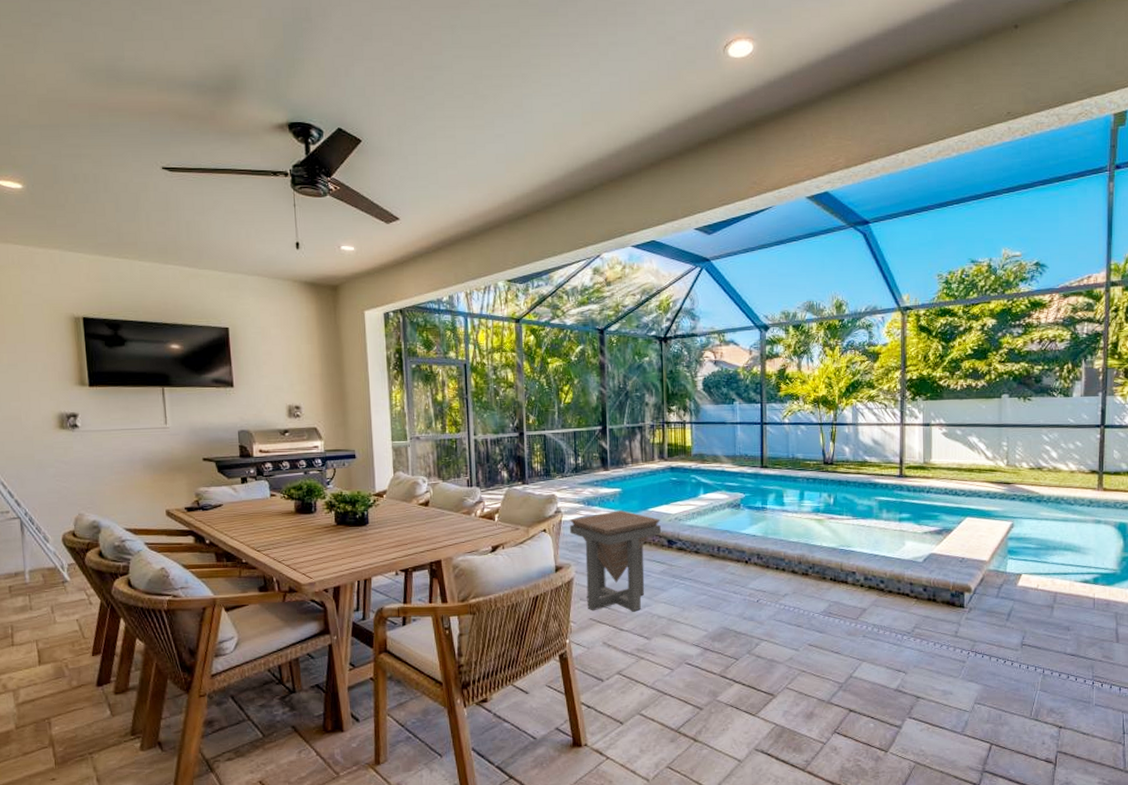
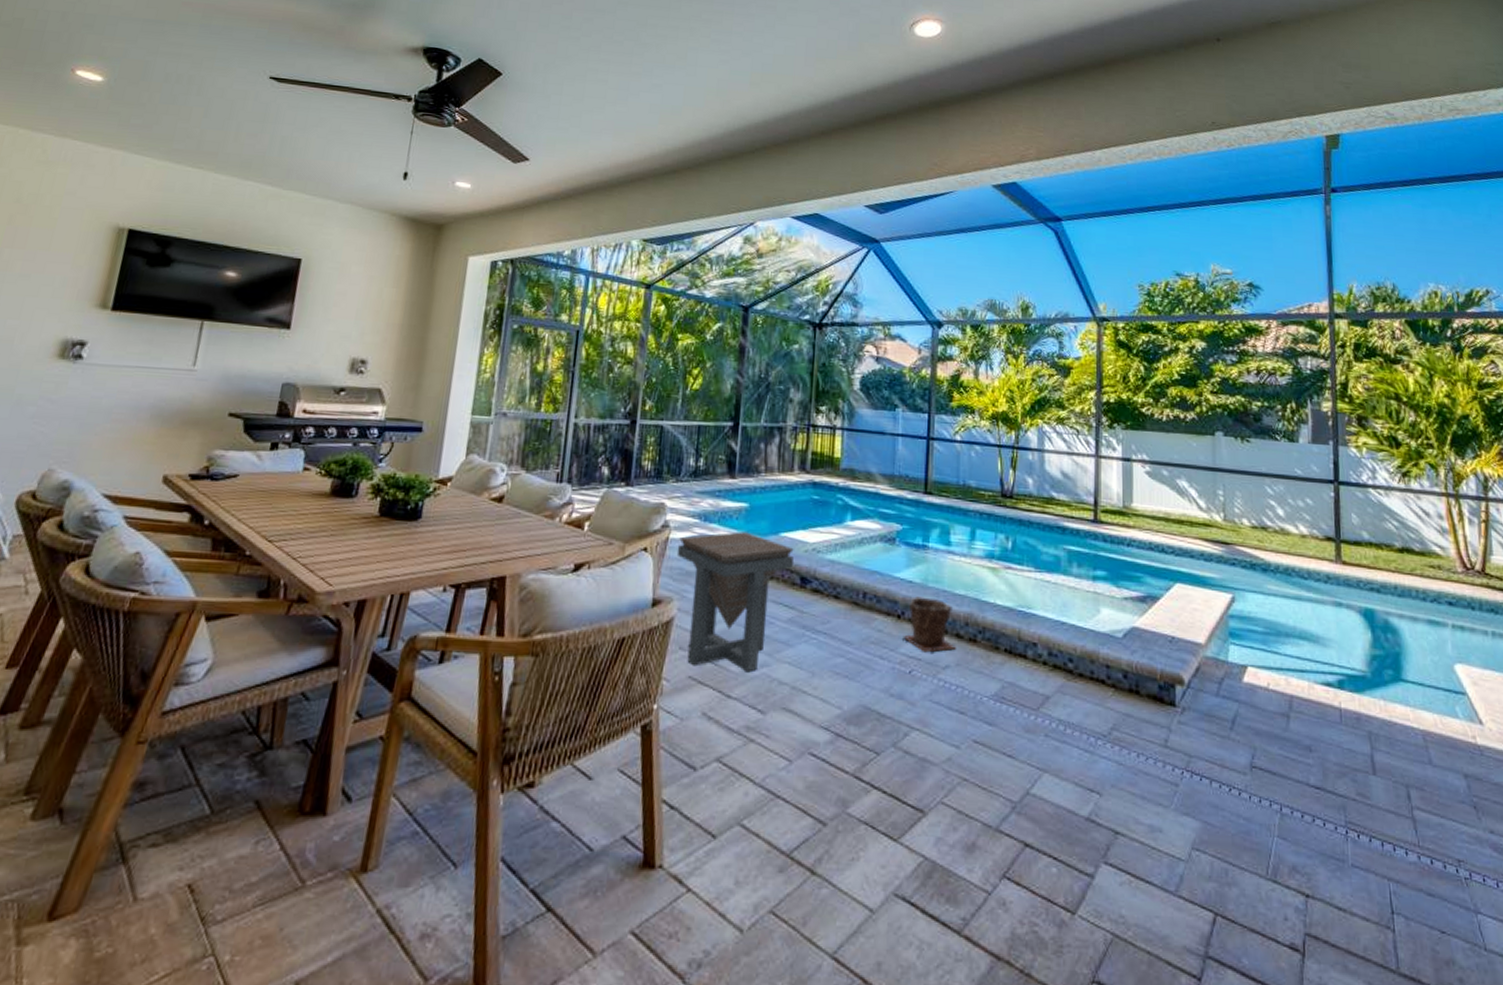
plant pot: none [750,546,792,586] -> present [903,596,956,653]

